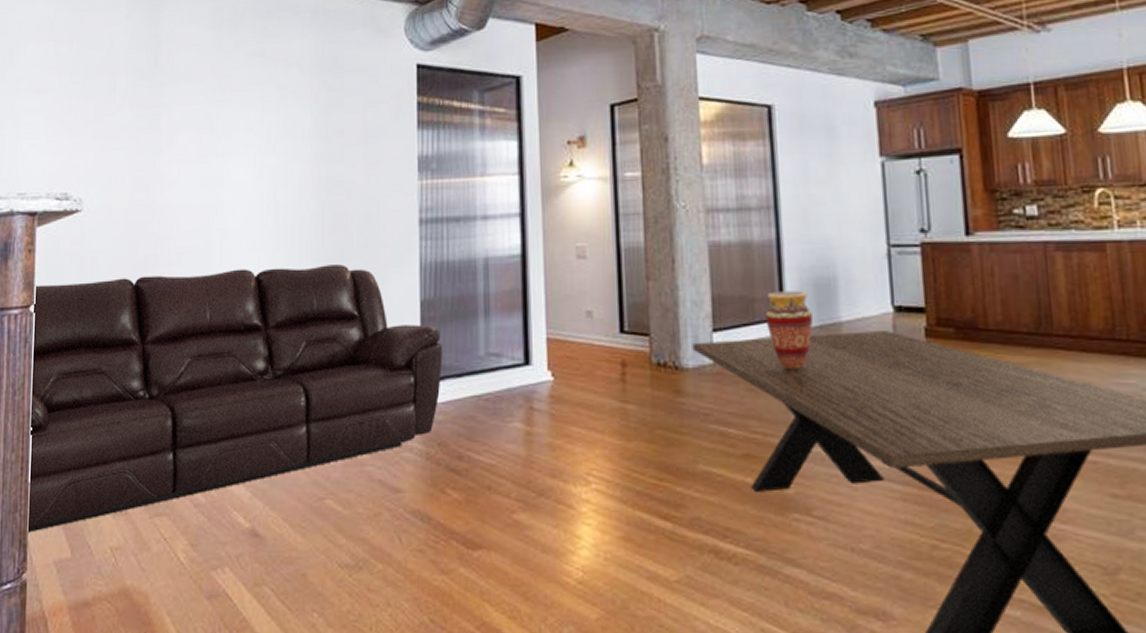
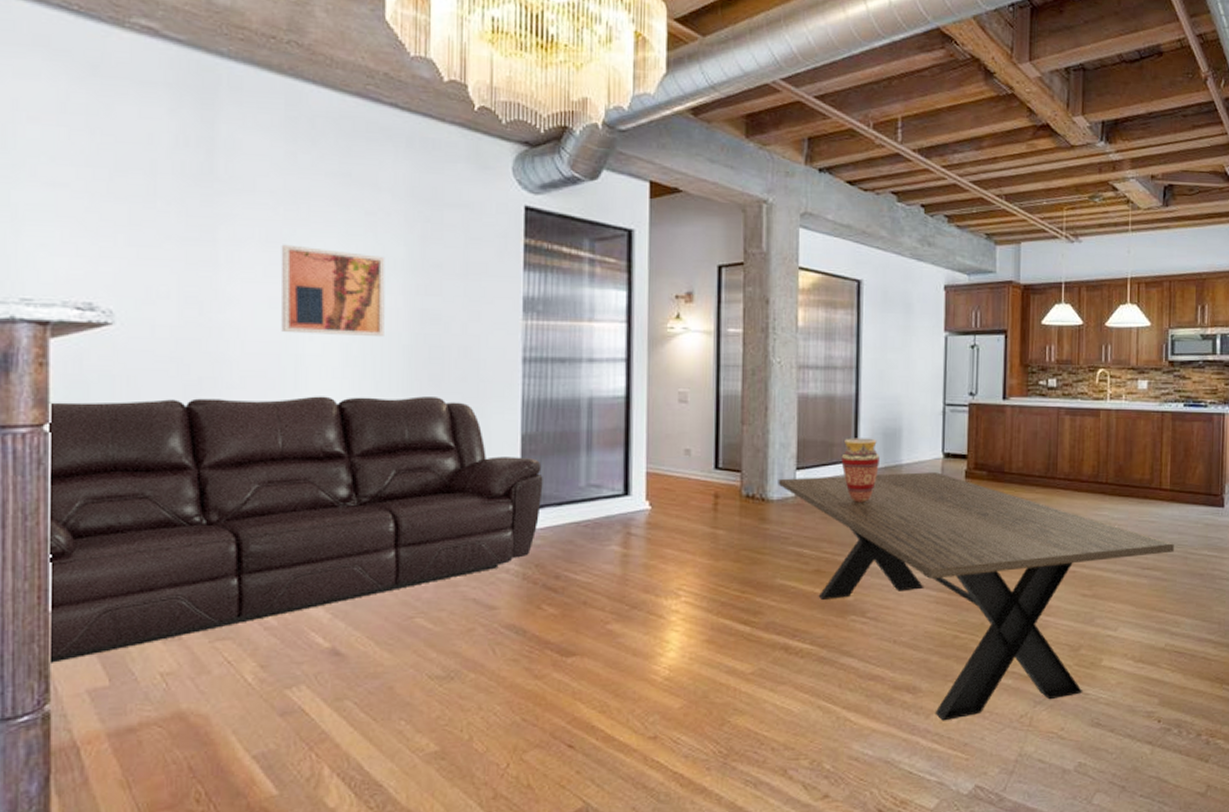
wall art: none [209,124,295,209] -> present [281,244,385,336]

